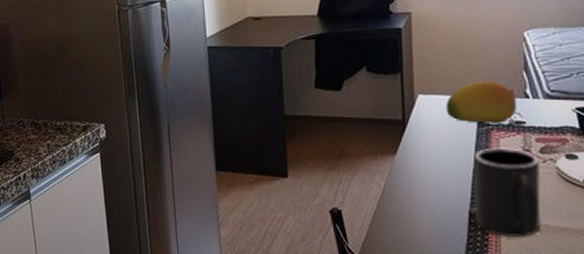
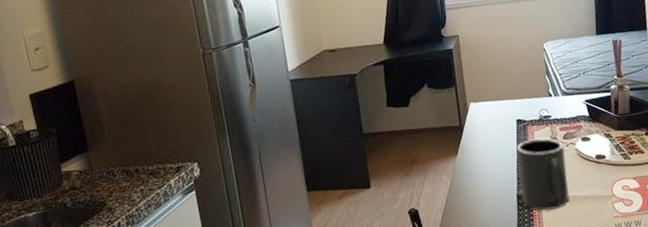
fruit: present [445,80,517,123] -> none [491,85,544,121]

